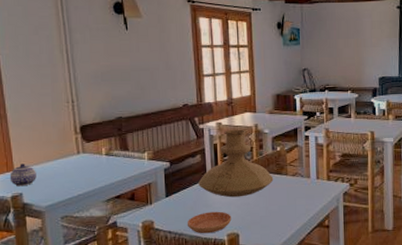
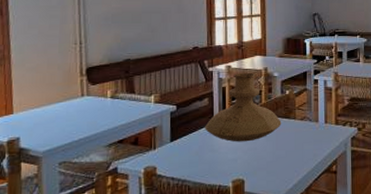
teapot: present [9,164,36,187] -> none [7,106,36,131]
saucer: present [187,211,232,234] -> none [191,156,238,181]

